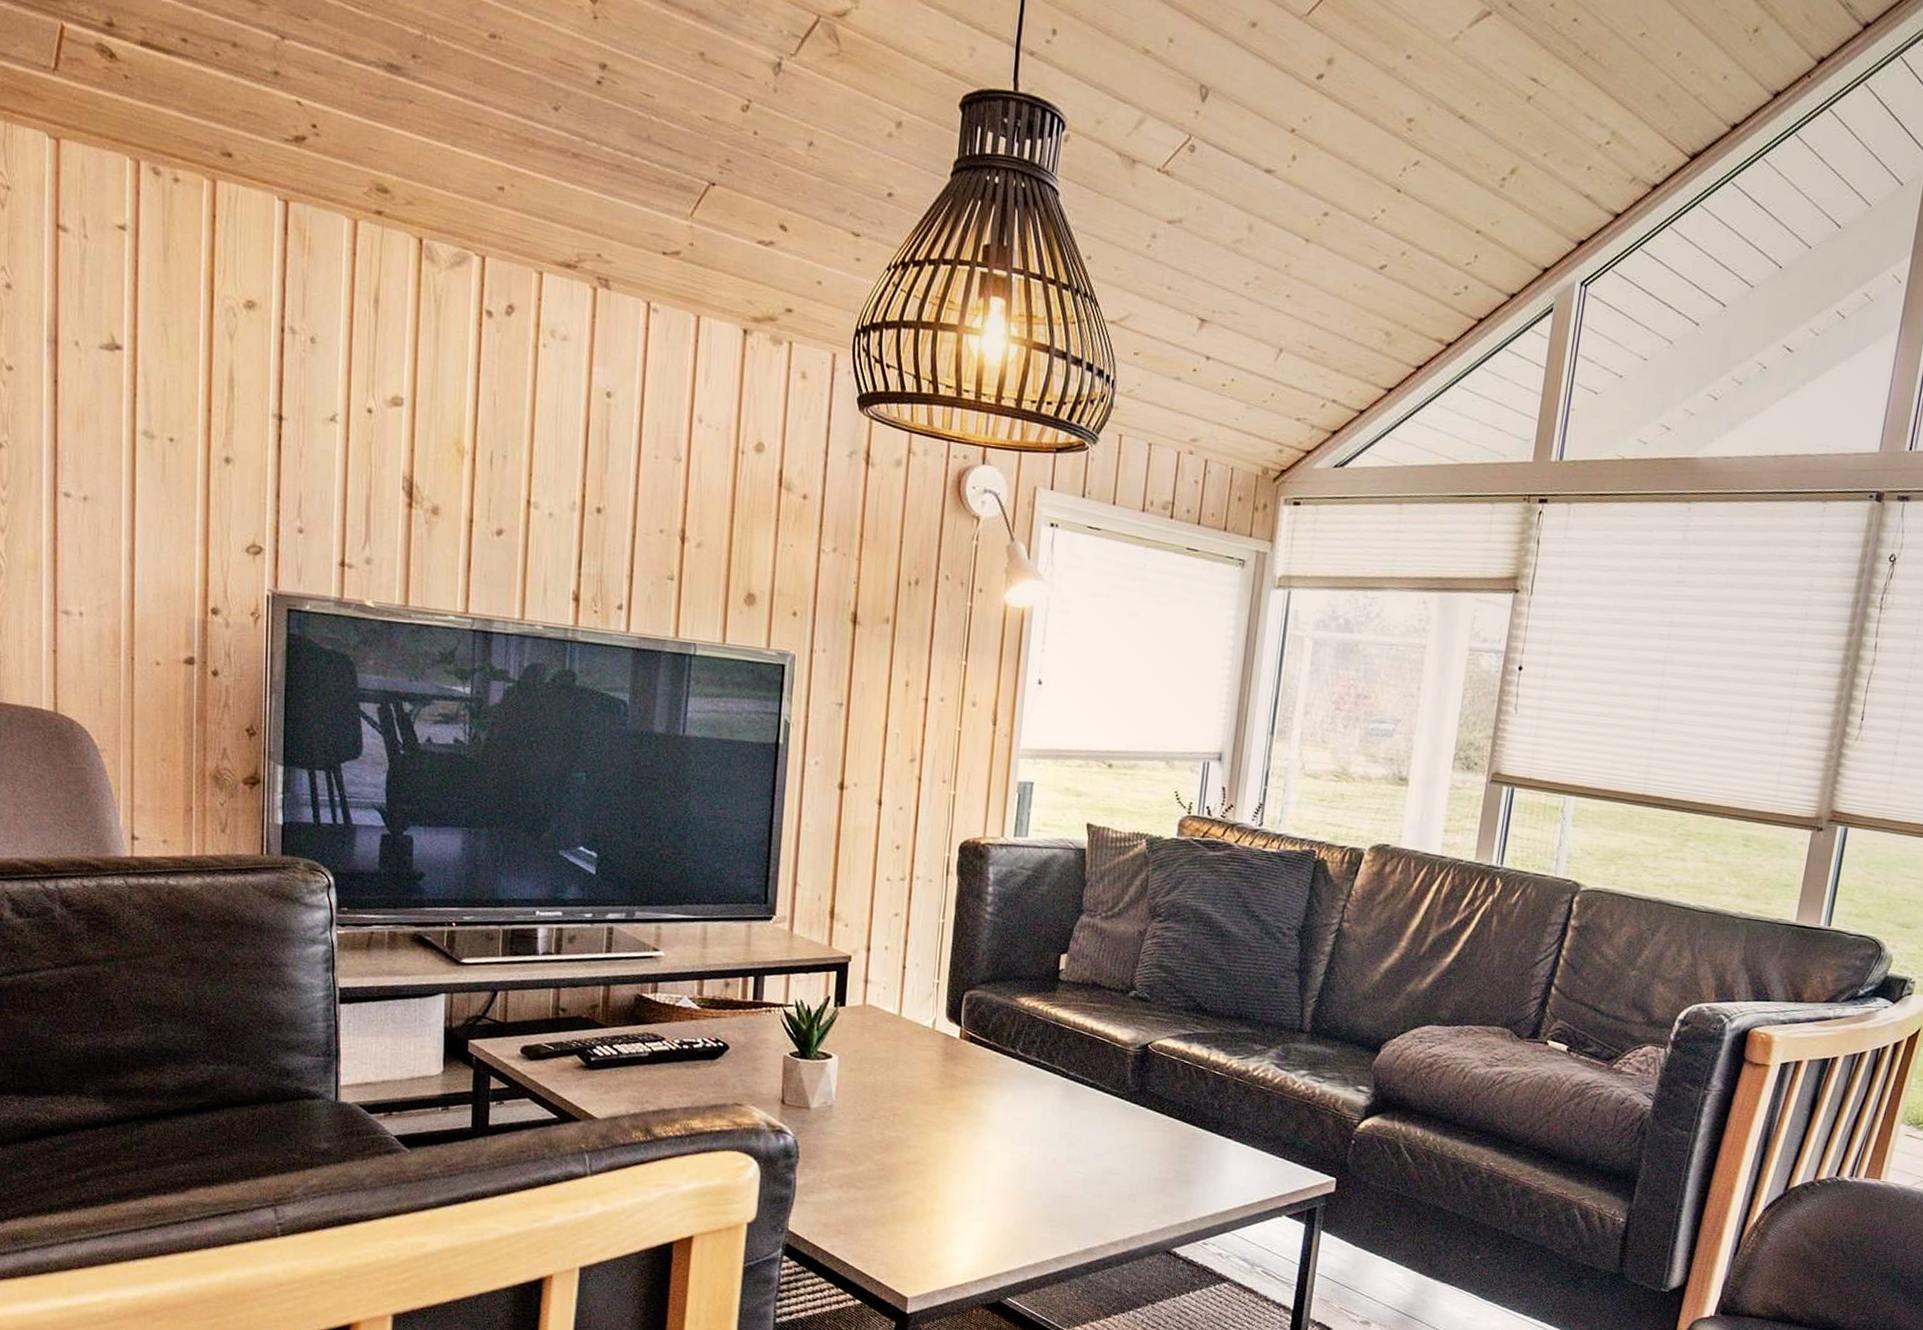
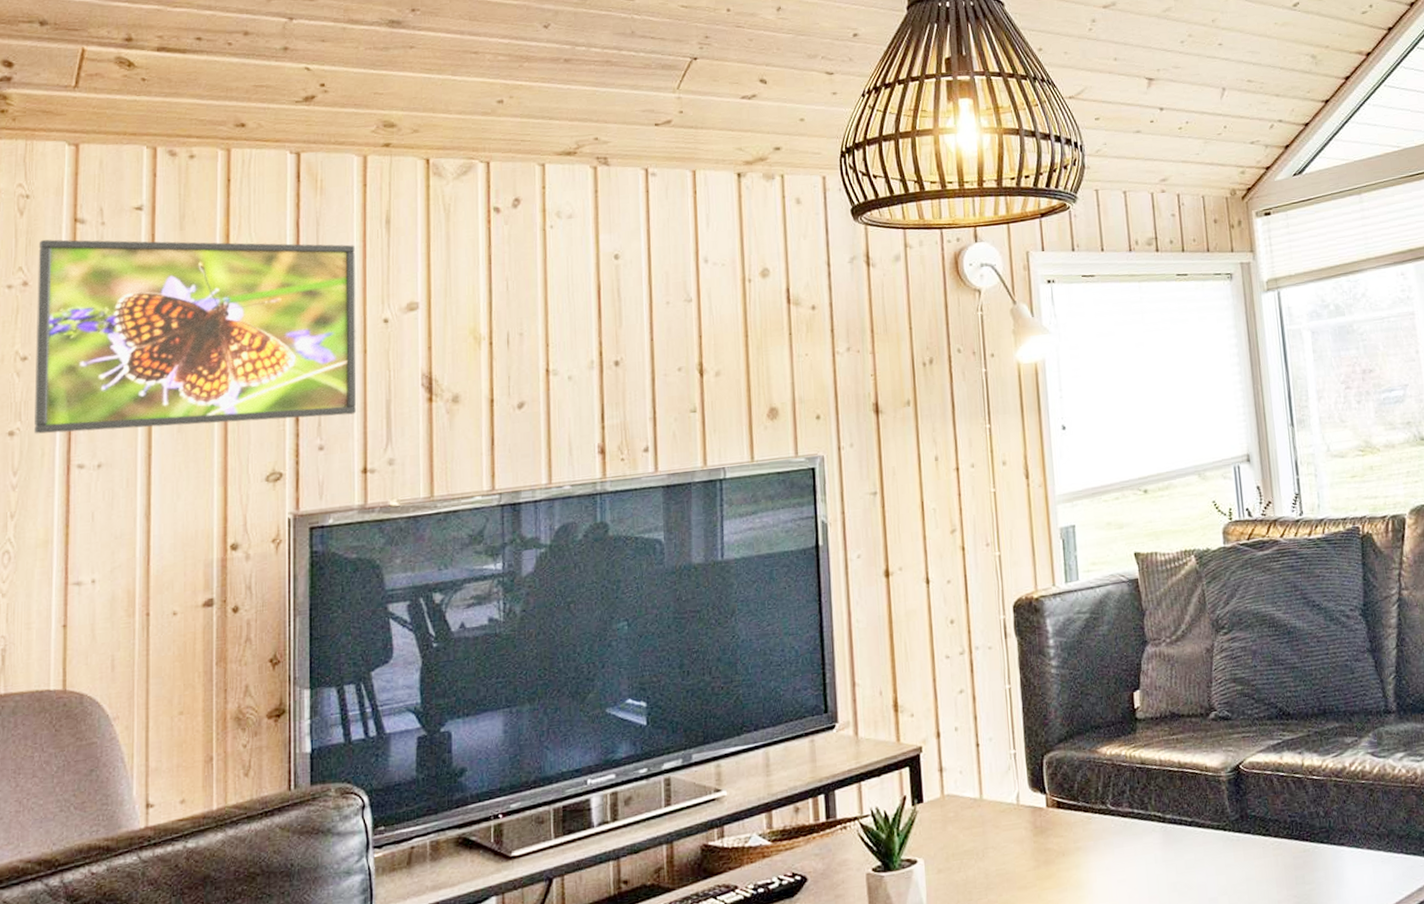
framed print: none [21,240,342,503] -> present [34,239,357,434]

